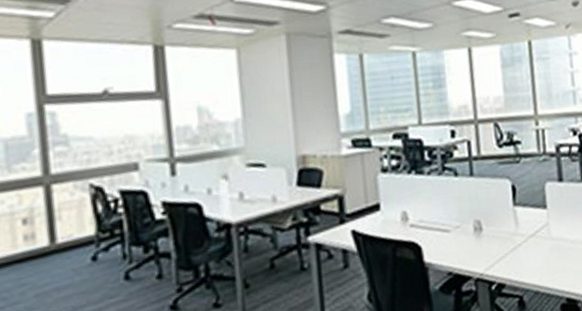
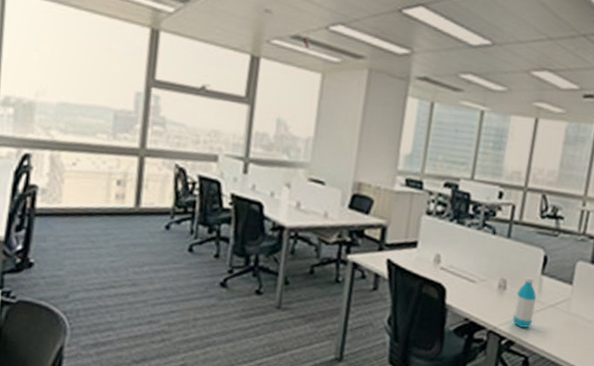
water bottle: none [494,211,517,267] -> present [513,277,537,329]

